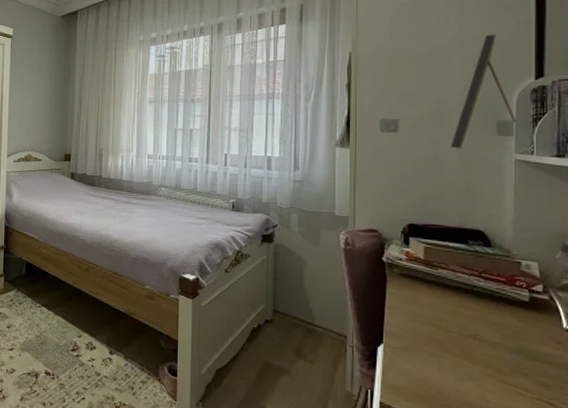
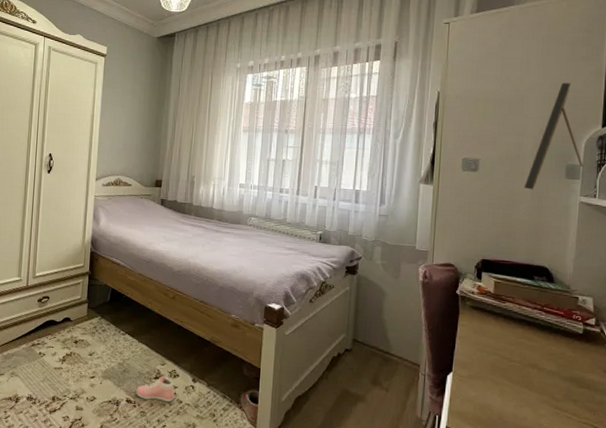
sneaker: none [54,348,92,374] -> present [136,376,175,402]

